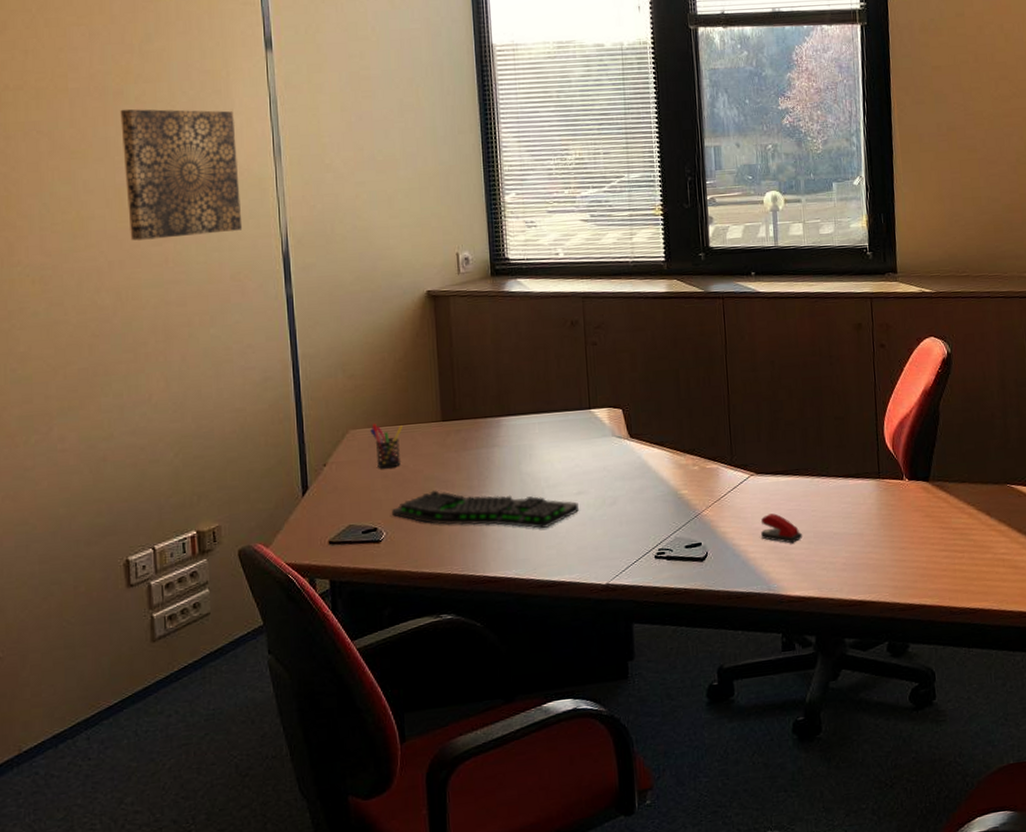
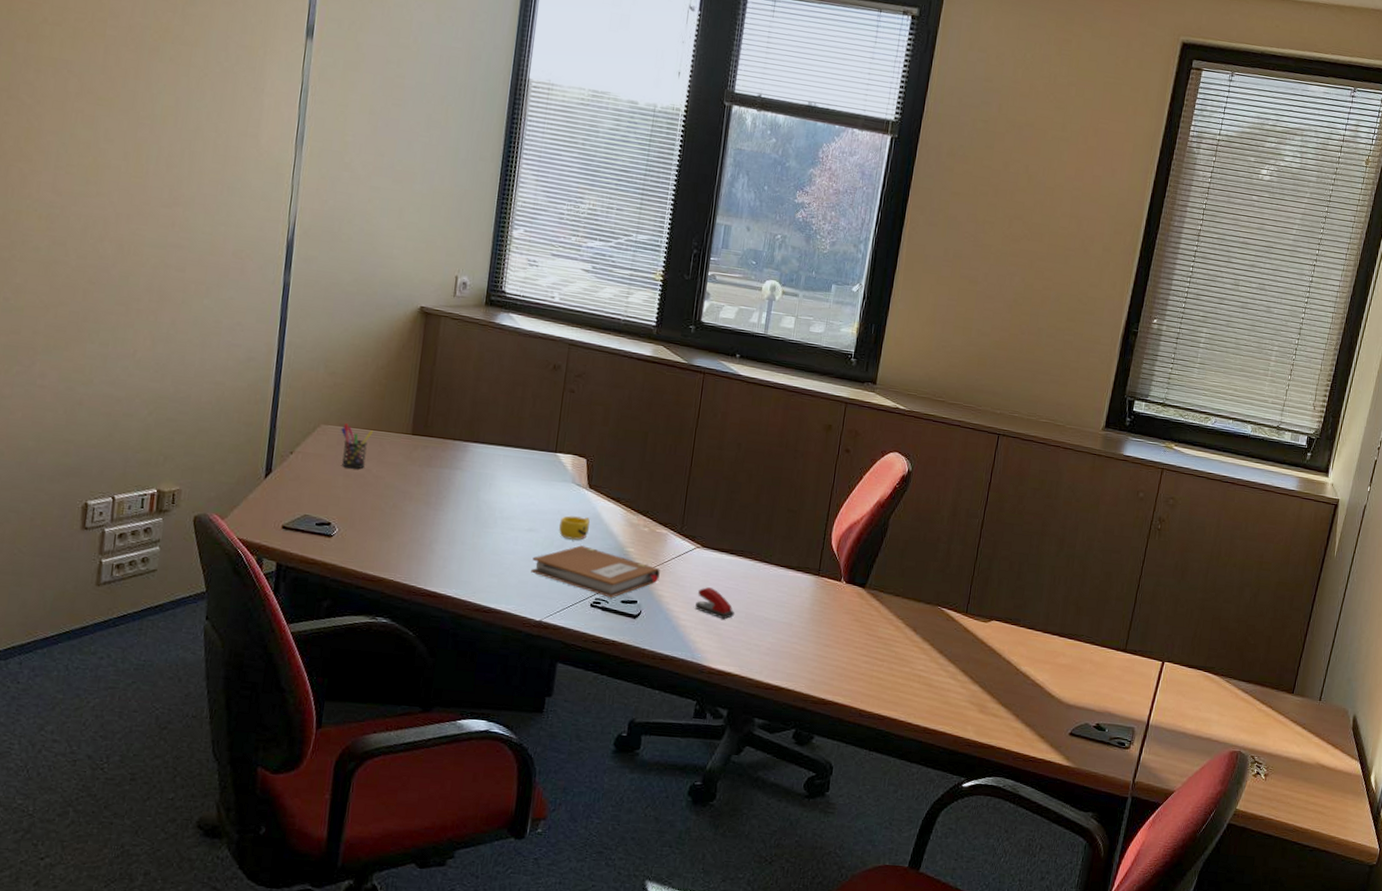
wall art: present [120,109,243,241] -> none [142,66,264,210]
keyboard: present [392,490,579,529] -> none [348,498,527,556]
notebook: none [587,497,719,546] -> present [531,545,660,598]
cup: none [608,468,638,494] -> present [559,515,590,540]

